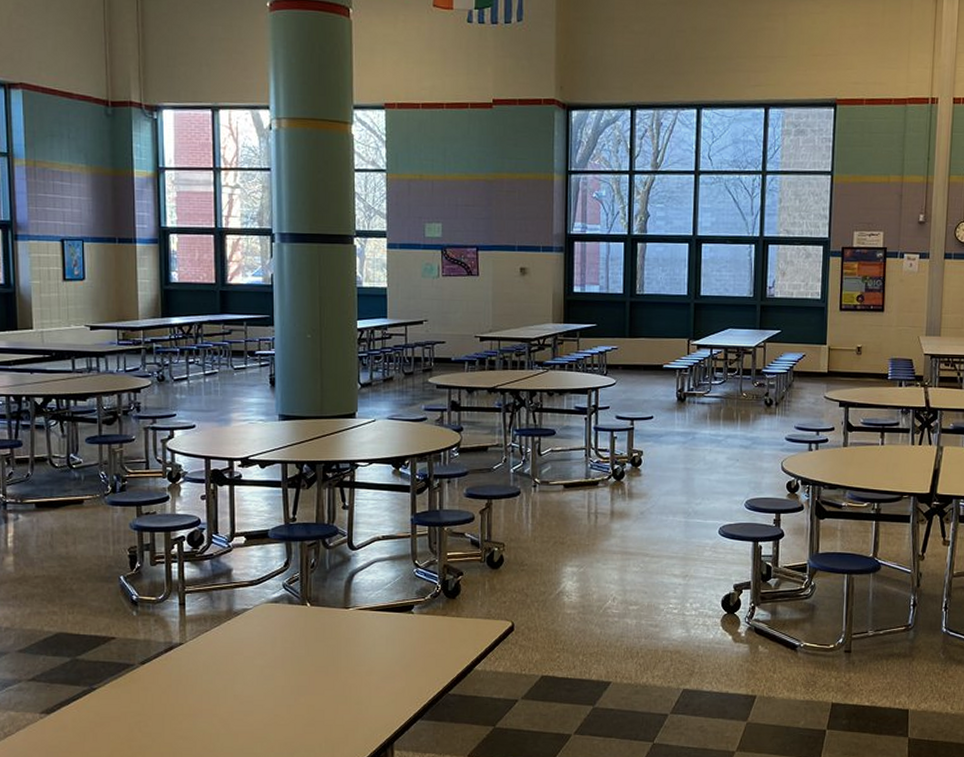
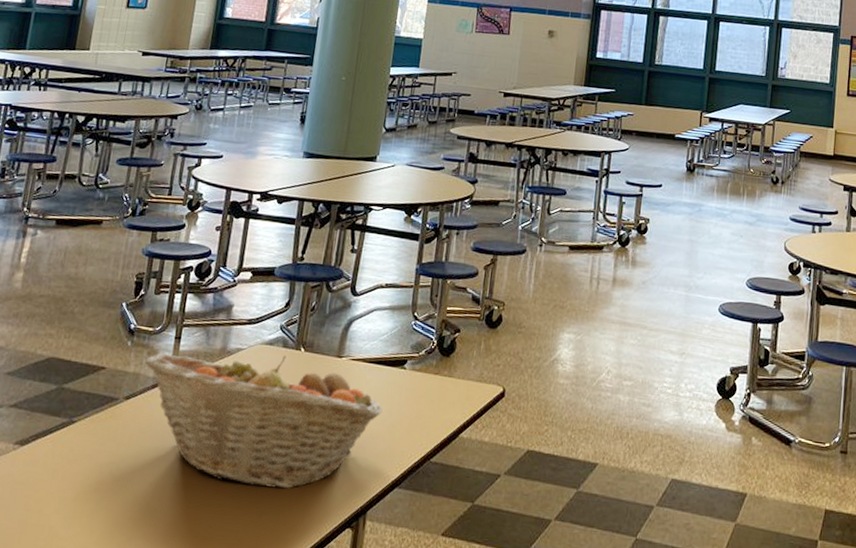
fruit basket: none [153,611,396,730] -> present [145,353,383,489]

